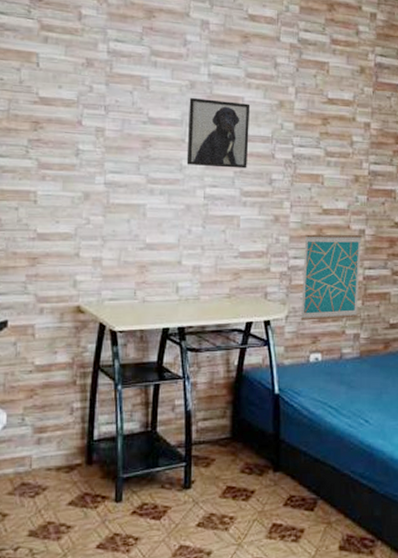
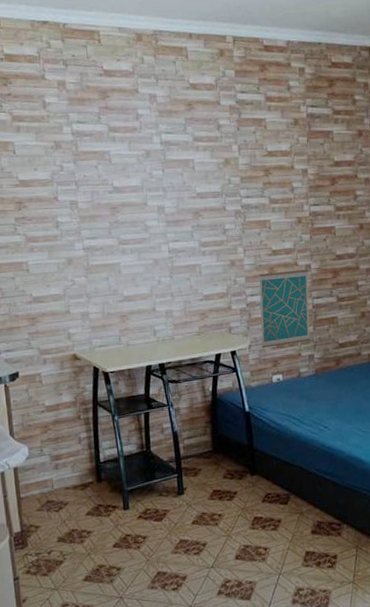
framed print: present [186,97,251,169] -> none [146,164,203,225]

